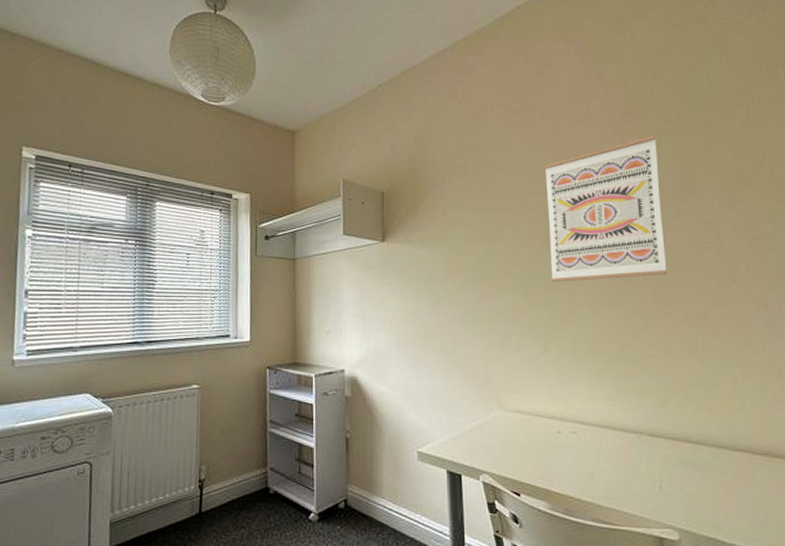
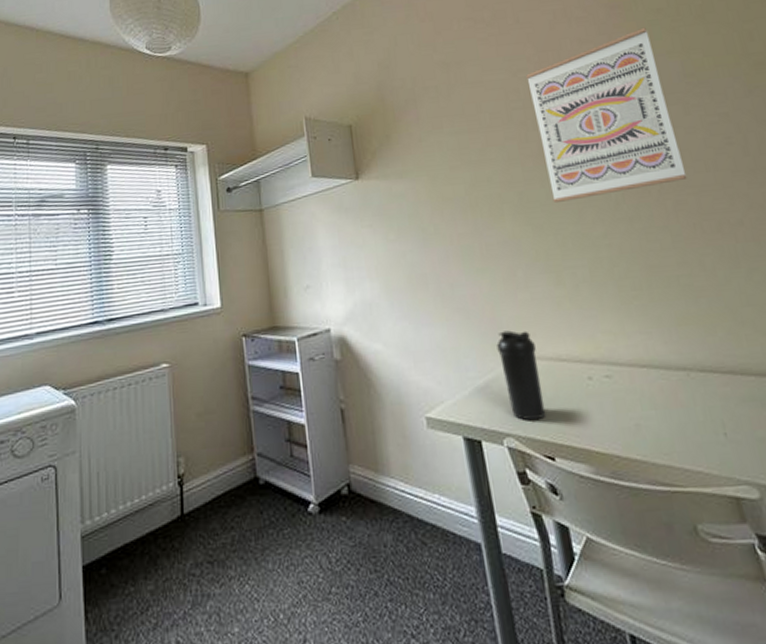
water bottle: none [485,386,518,463] -> present [496,330,546,421]

